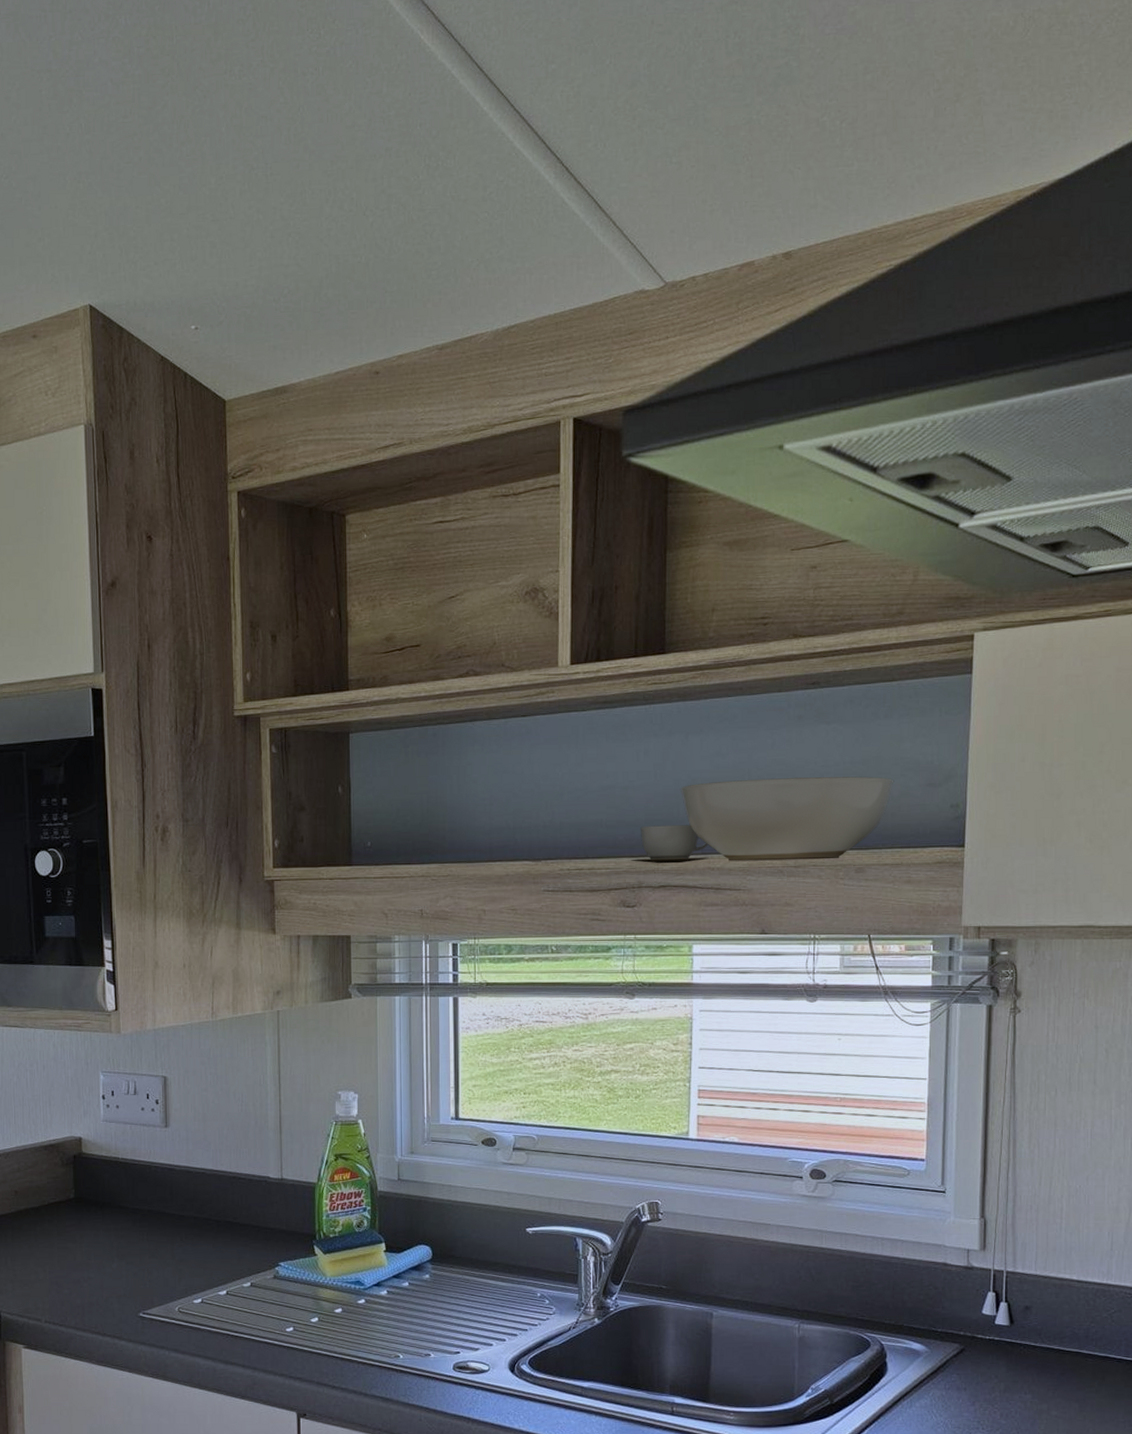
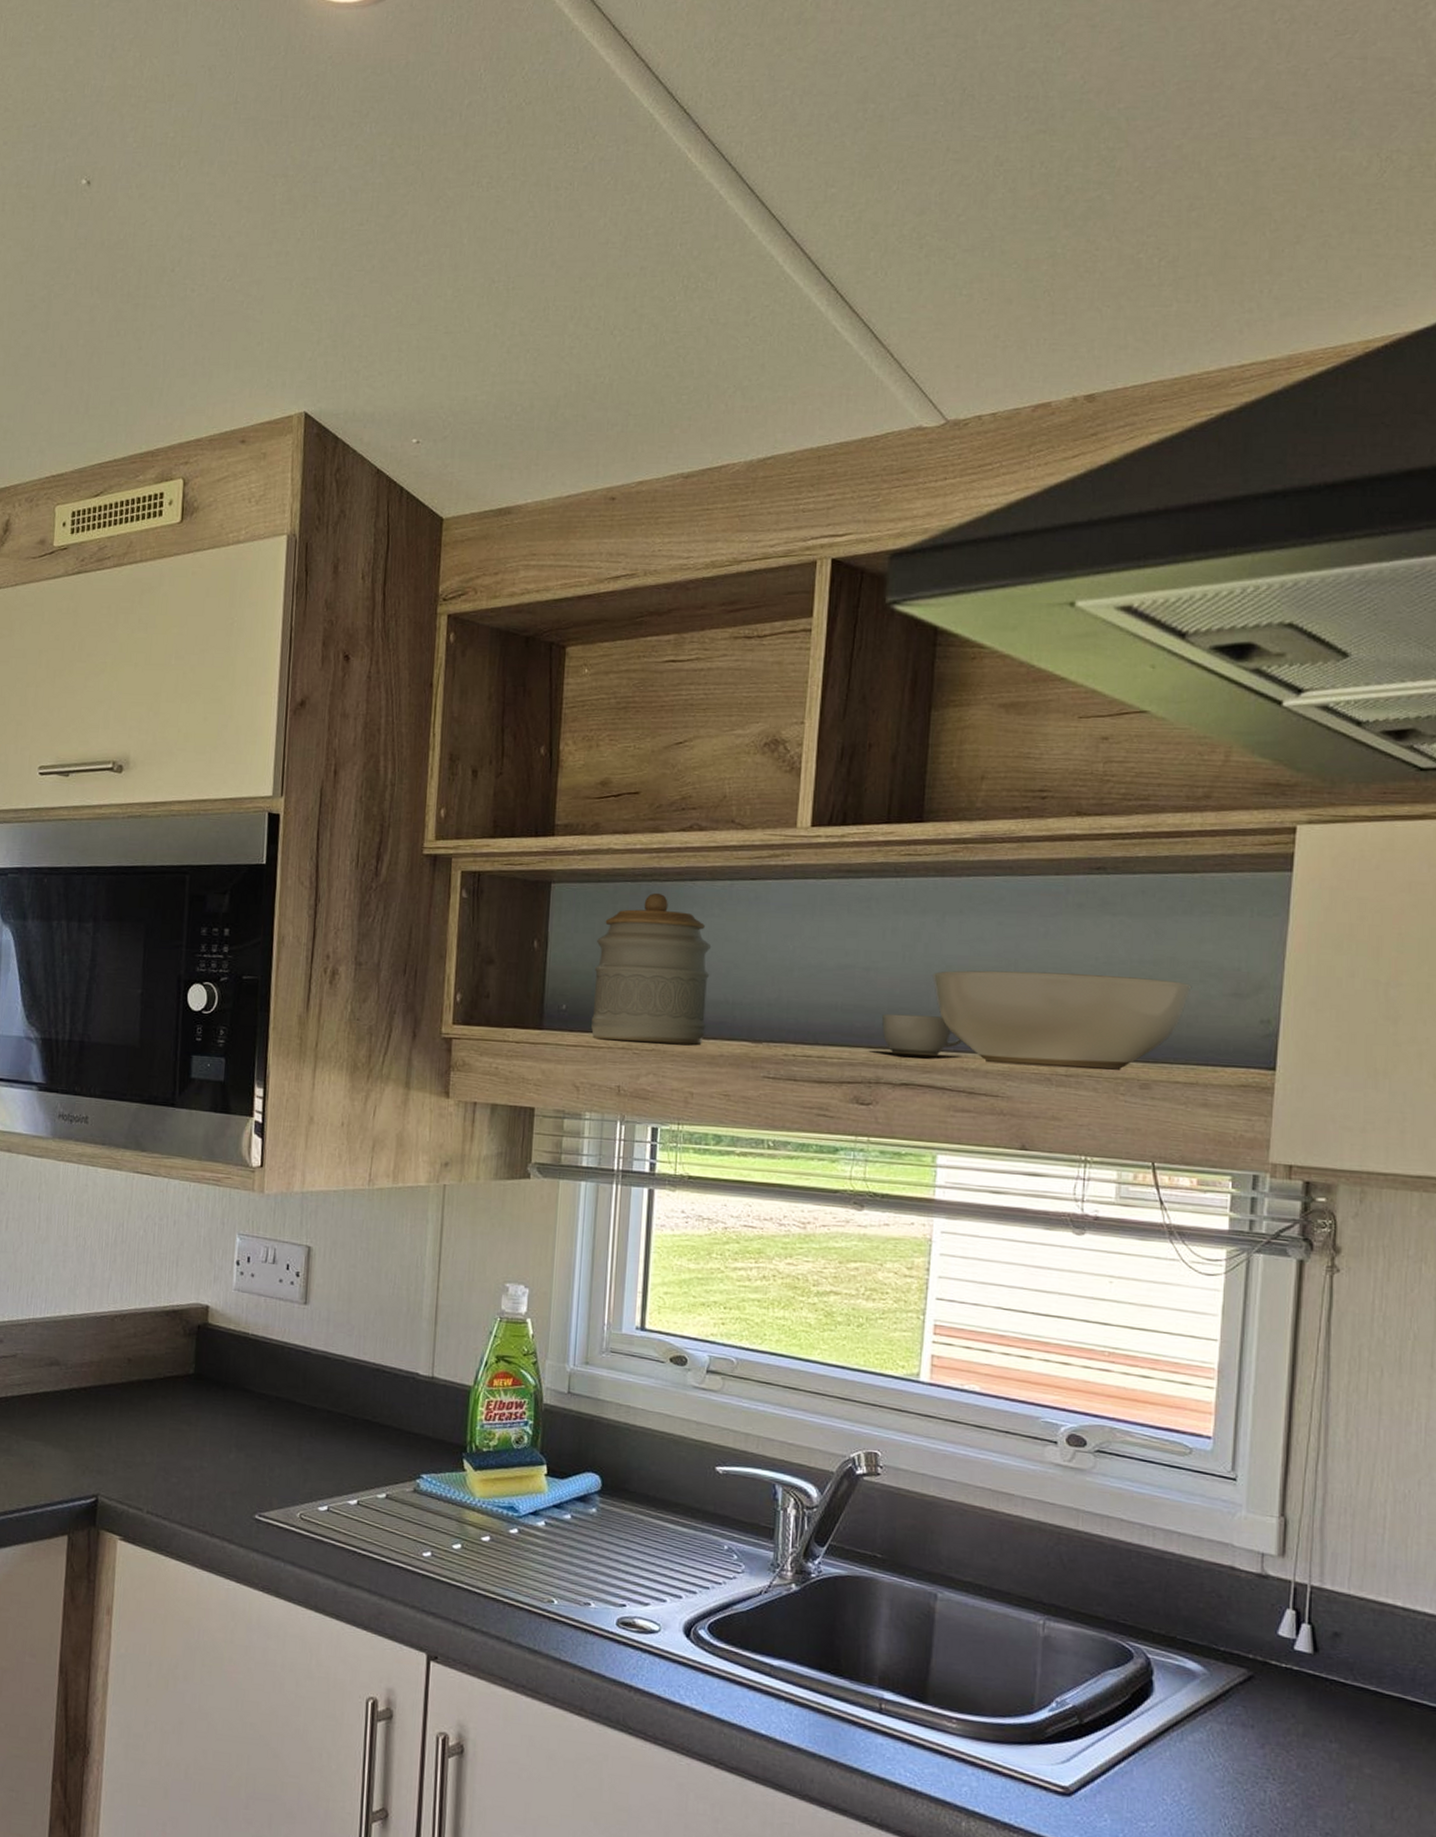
jar: none [392,736,493,871] -> present [590,893,712,1047]

